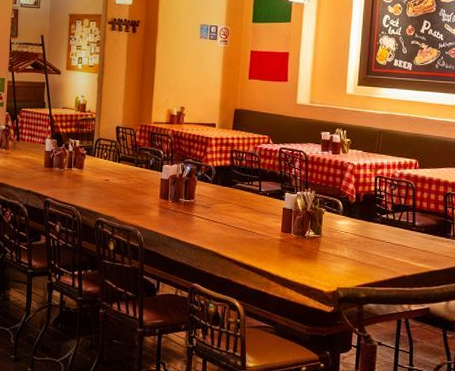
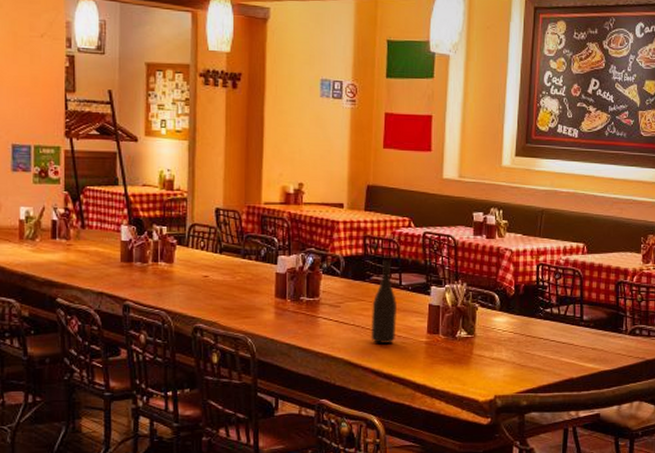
wine bottle: none [235,171,257,239] -> present [371,261,398,343]

